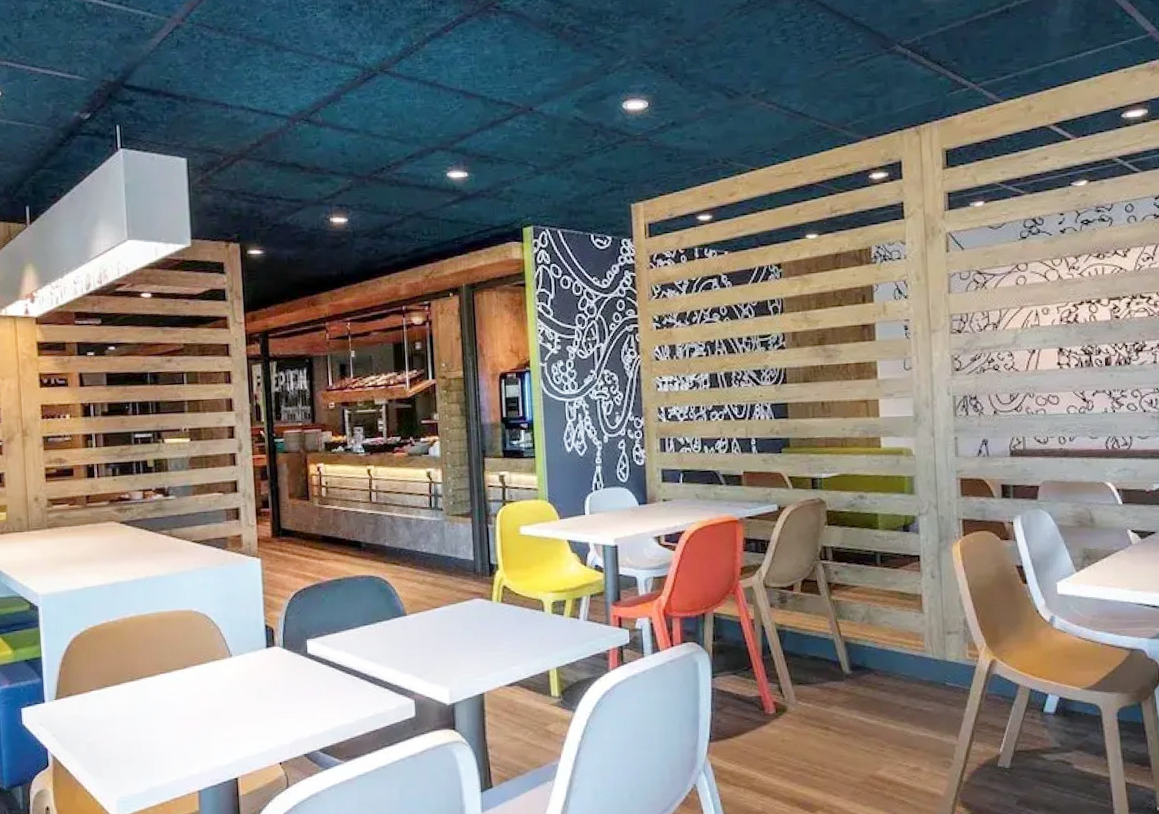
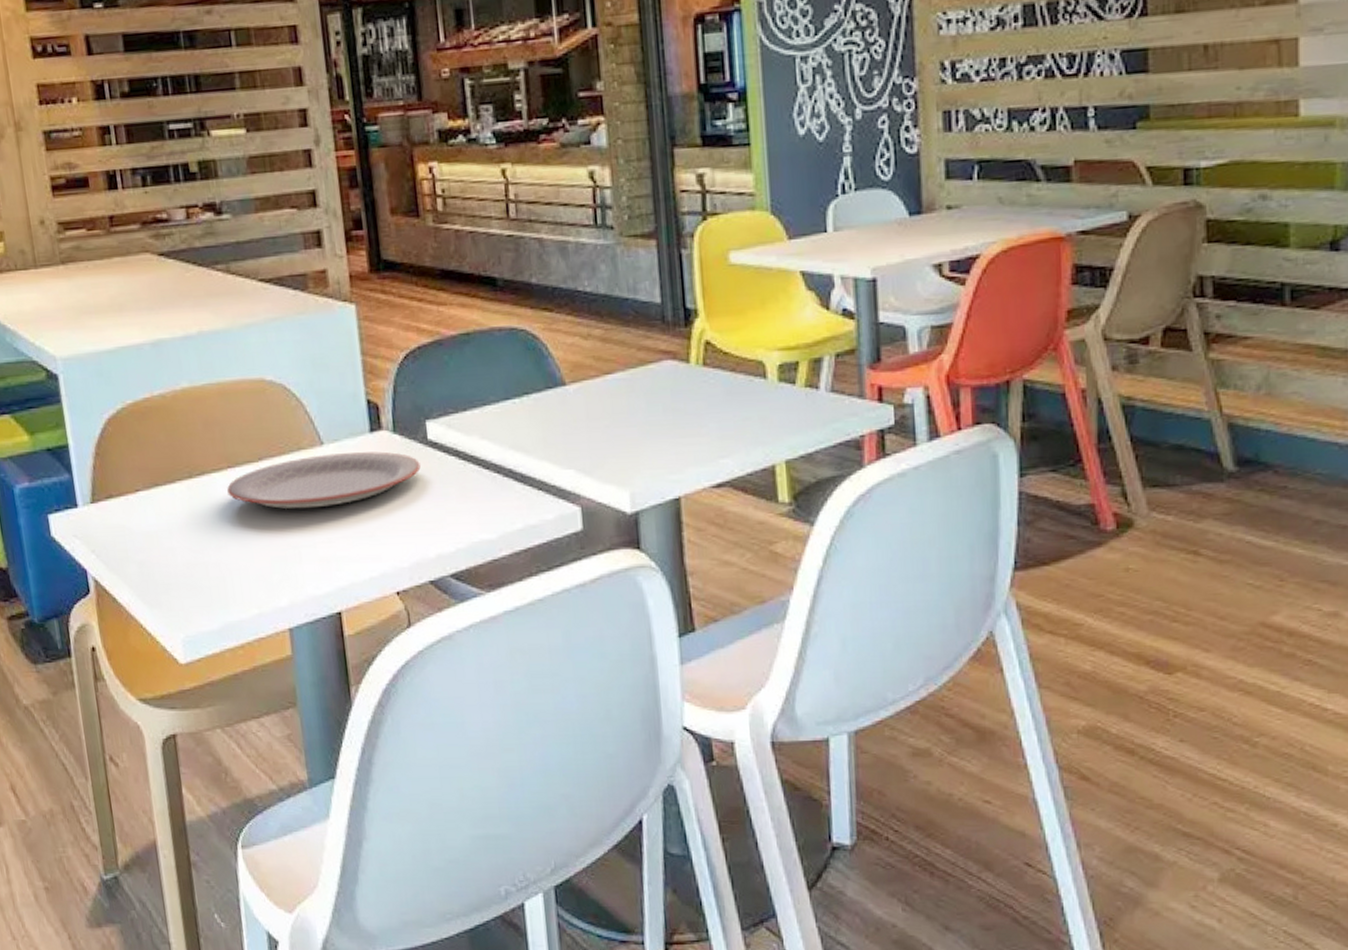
plate: none [159,661,302,703] -> present [227,451,421,509]

